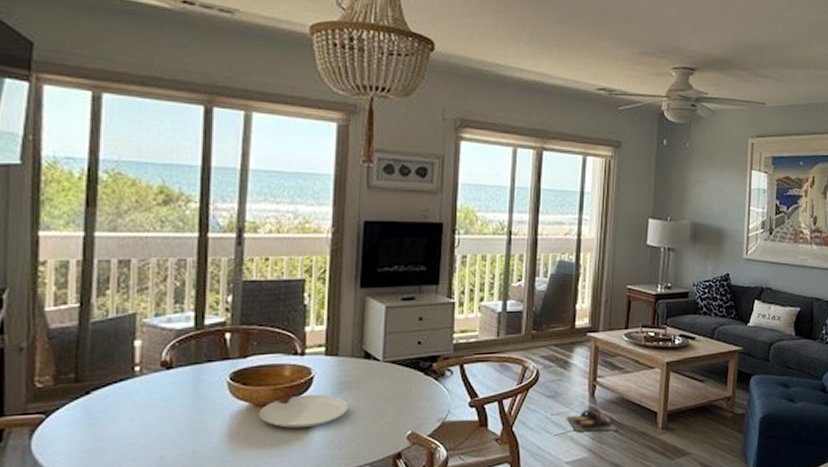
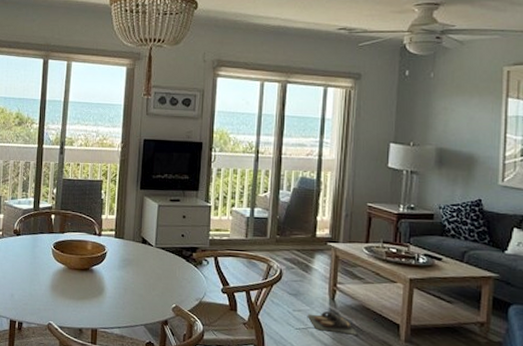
plate: present [258,394,349,429] -> none [70,264,131,290]

